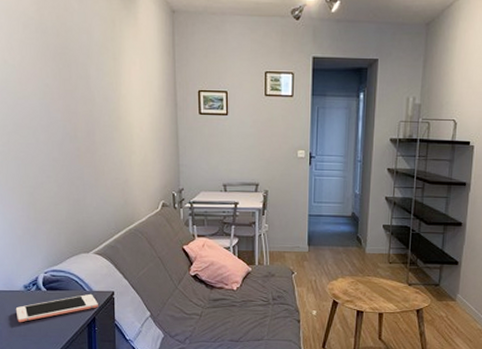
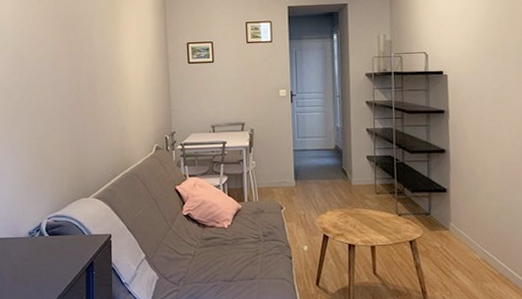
cell phone: present [15,294,98,323] -> none [19,238,96,270]

